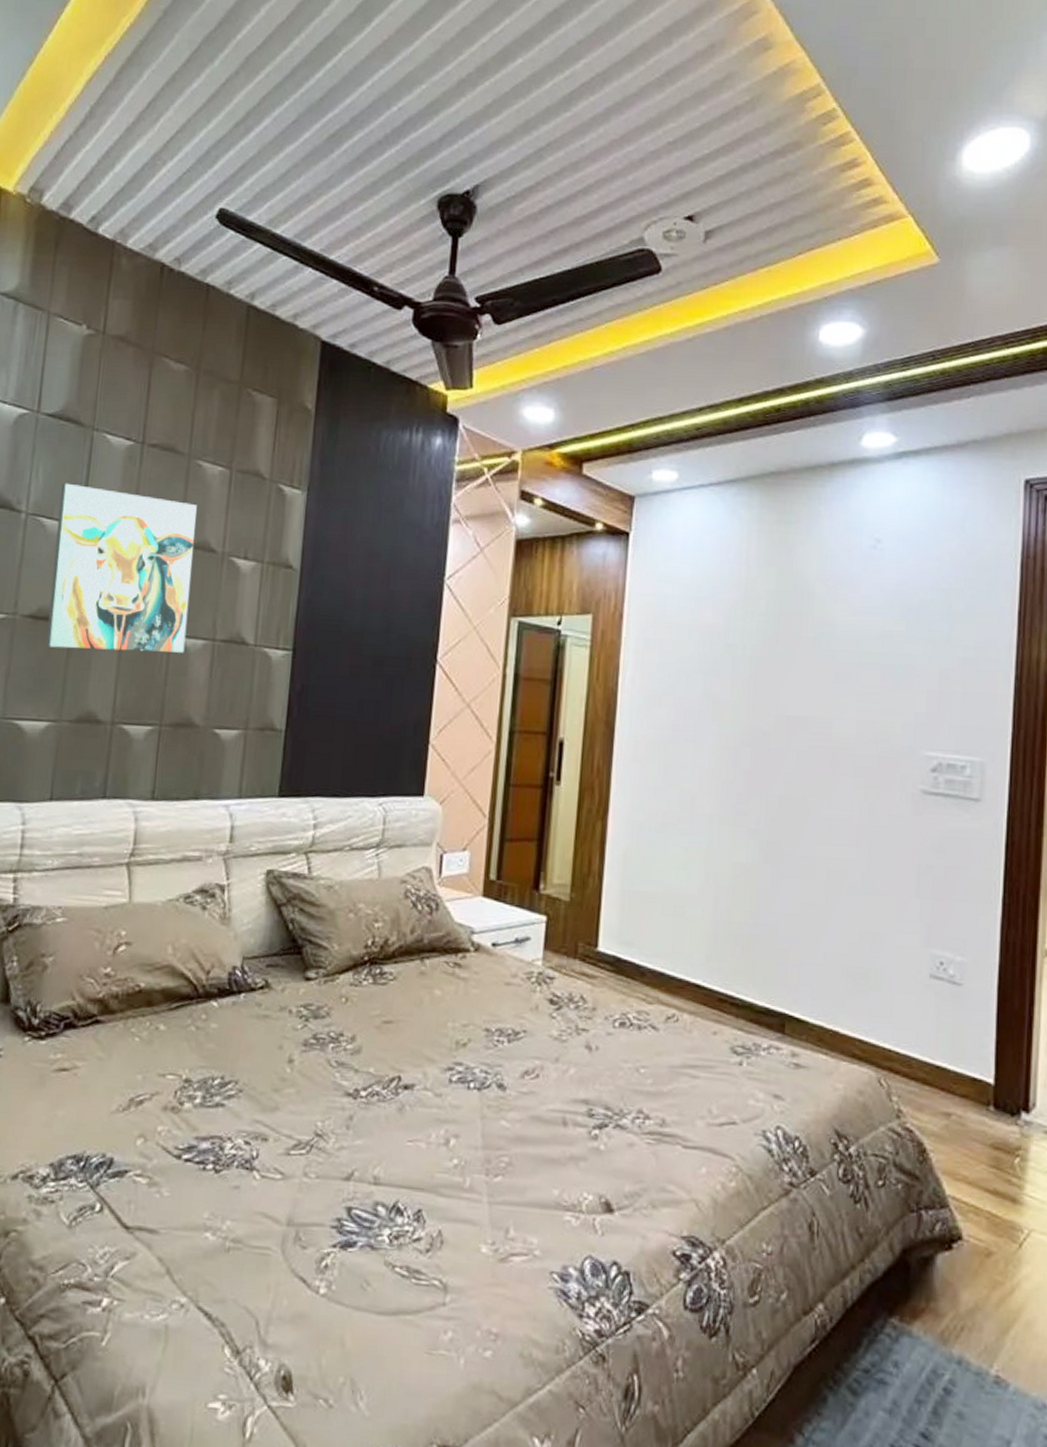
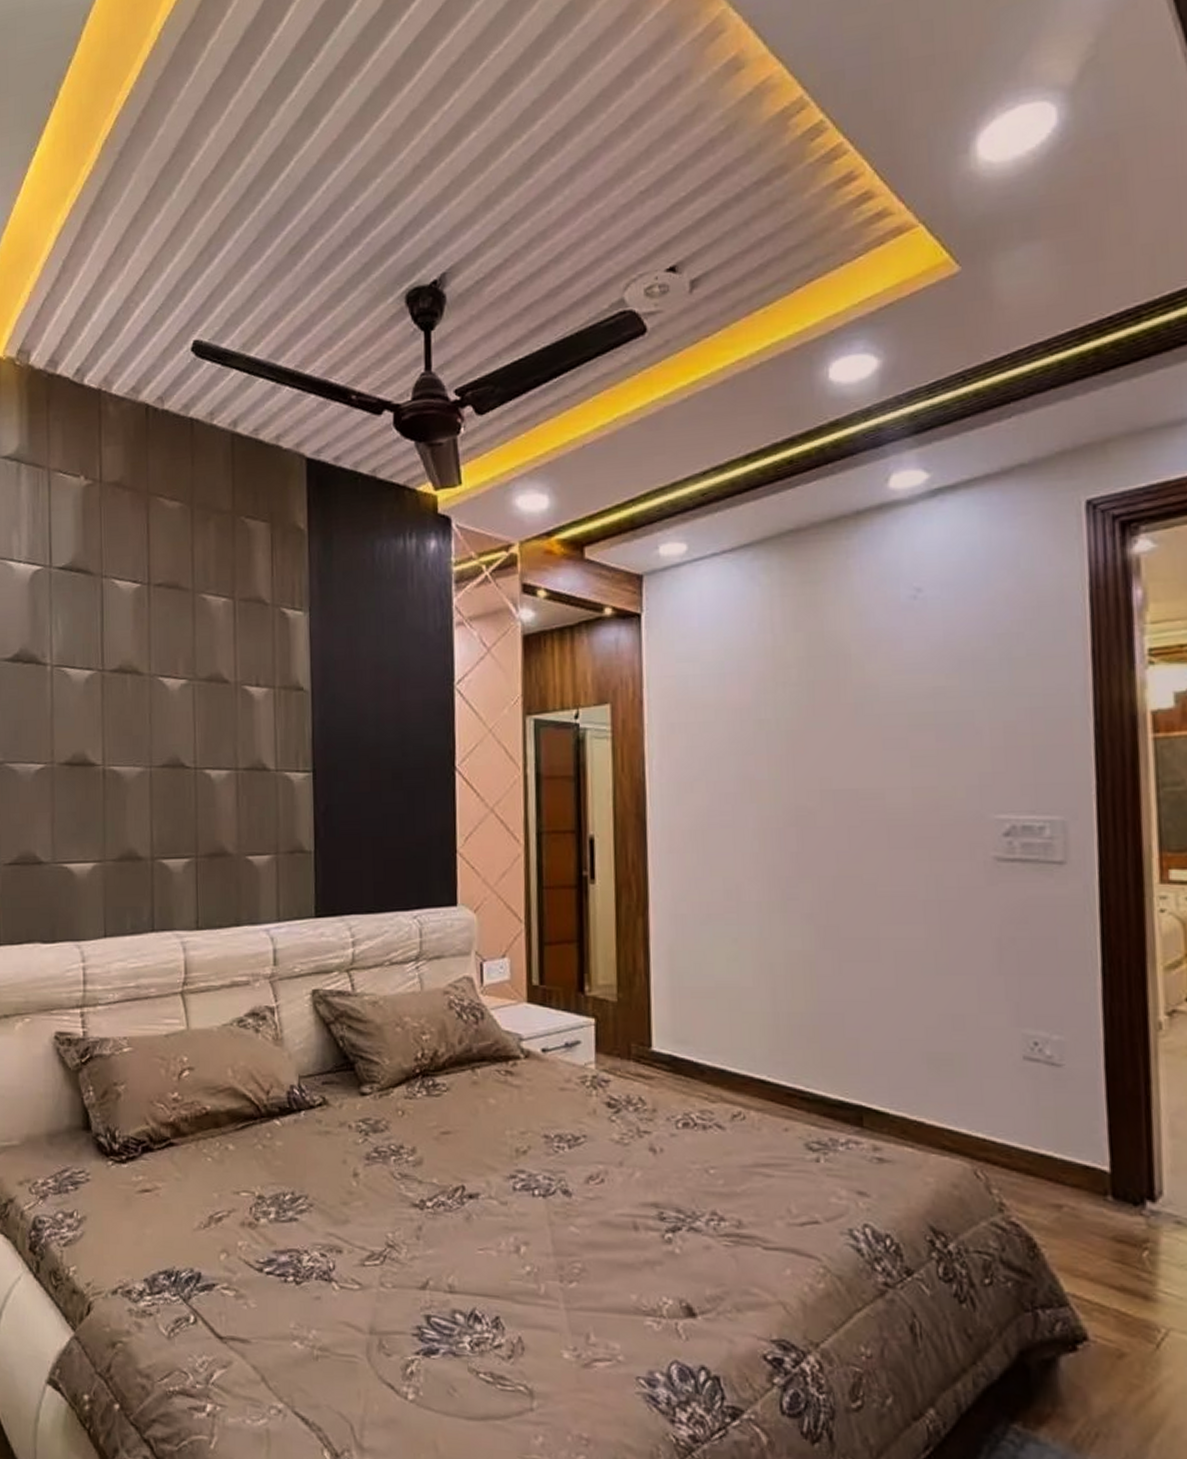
wall art: present [46,483,197,653] -> none [80,631,211,792]

